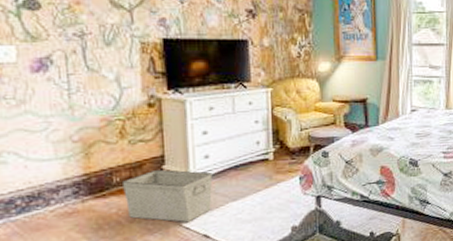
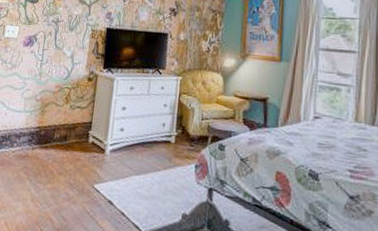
storage bin: present [123,169,213,223] -> none [59,133,124,186]

